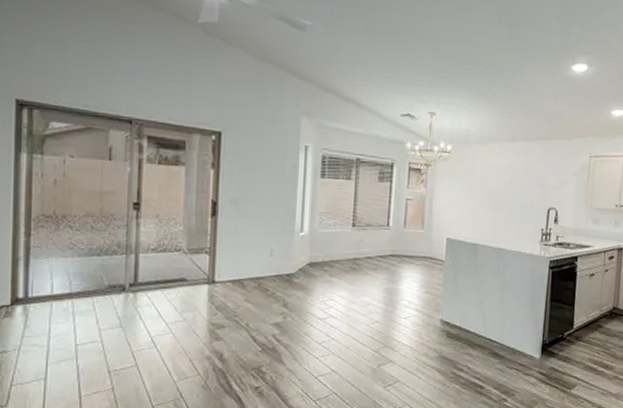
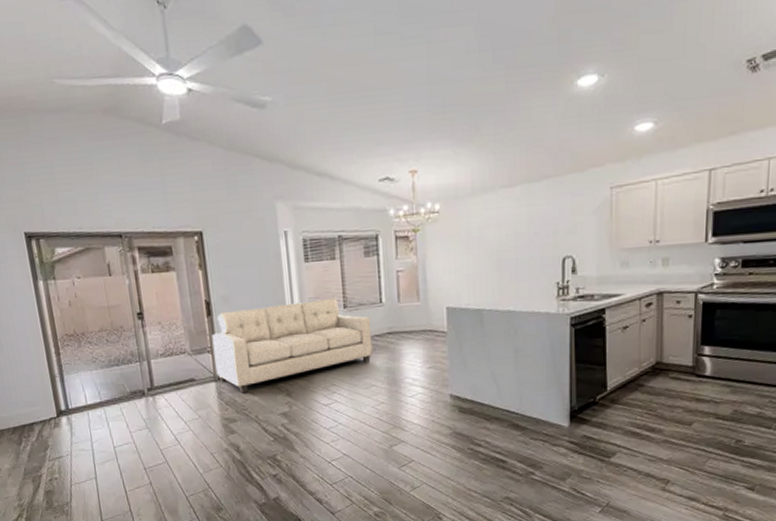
sofa: none [211,214,376,300] -> present [212,298,373,394]

